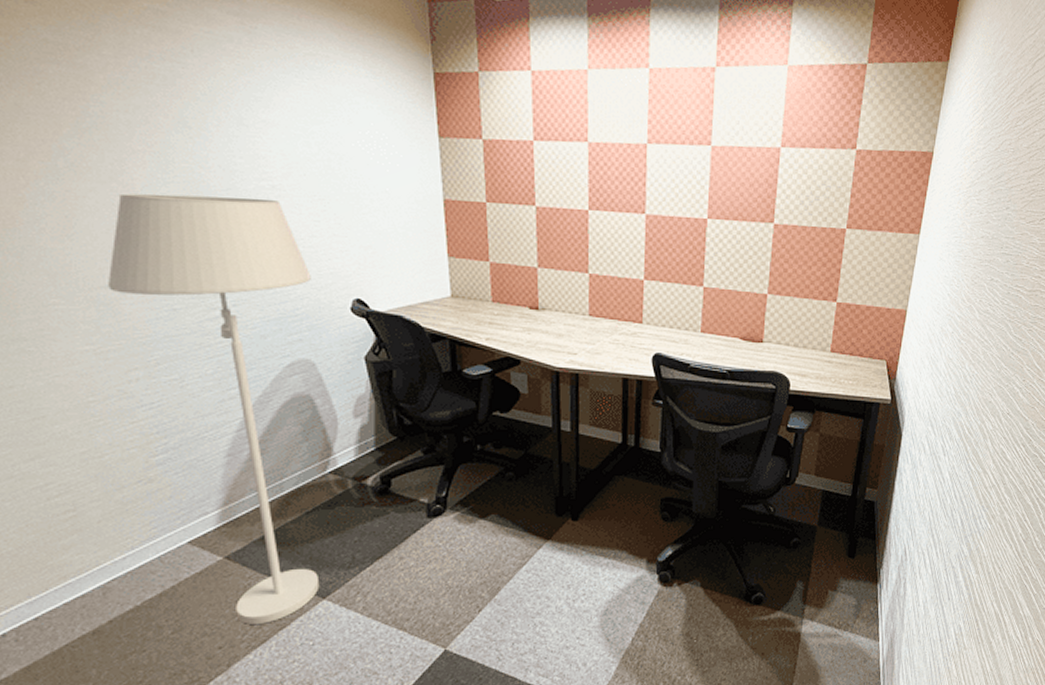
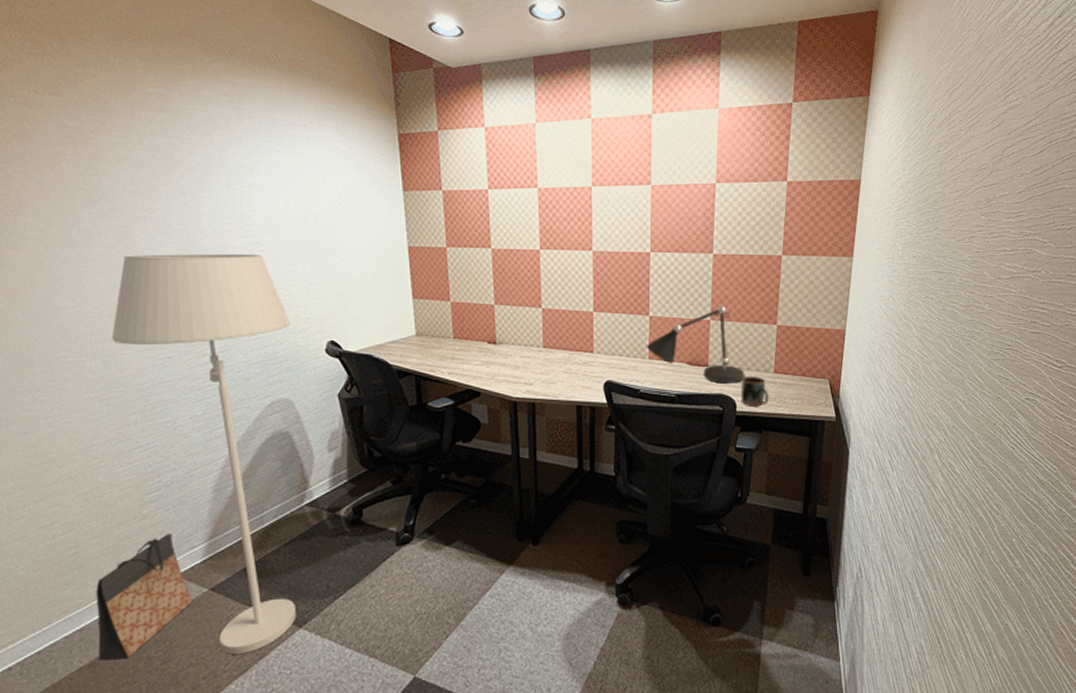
bag: none [98,498,207,629] -> present [96,533,193,661]
desk lamp: none [698,279,801,361] -> present [646,306,746,384]
mug: none [795,353,824,386] -> present [740,375,769,407]

